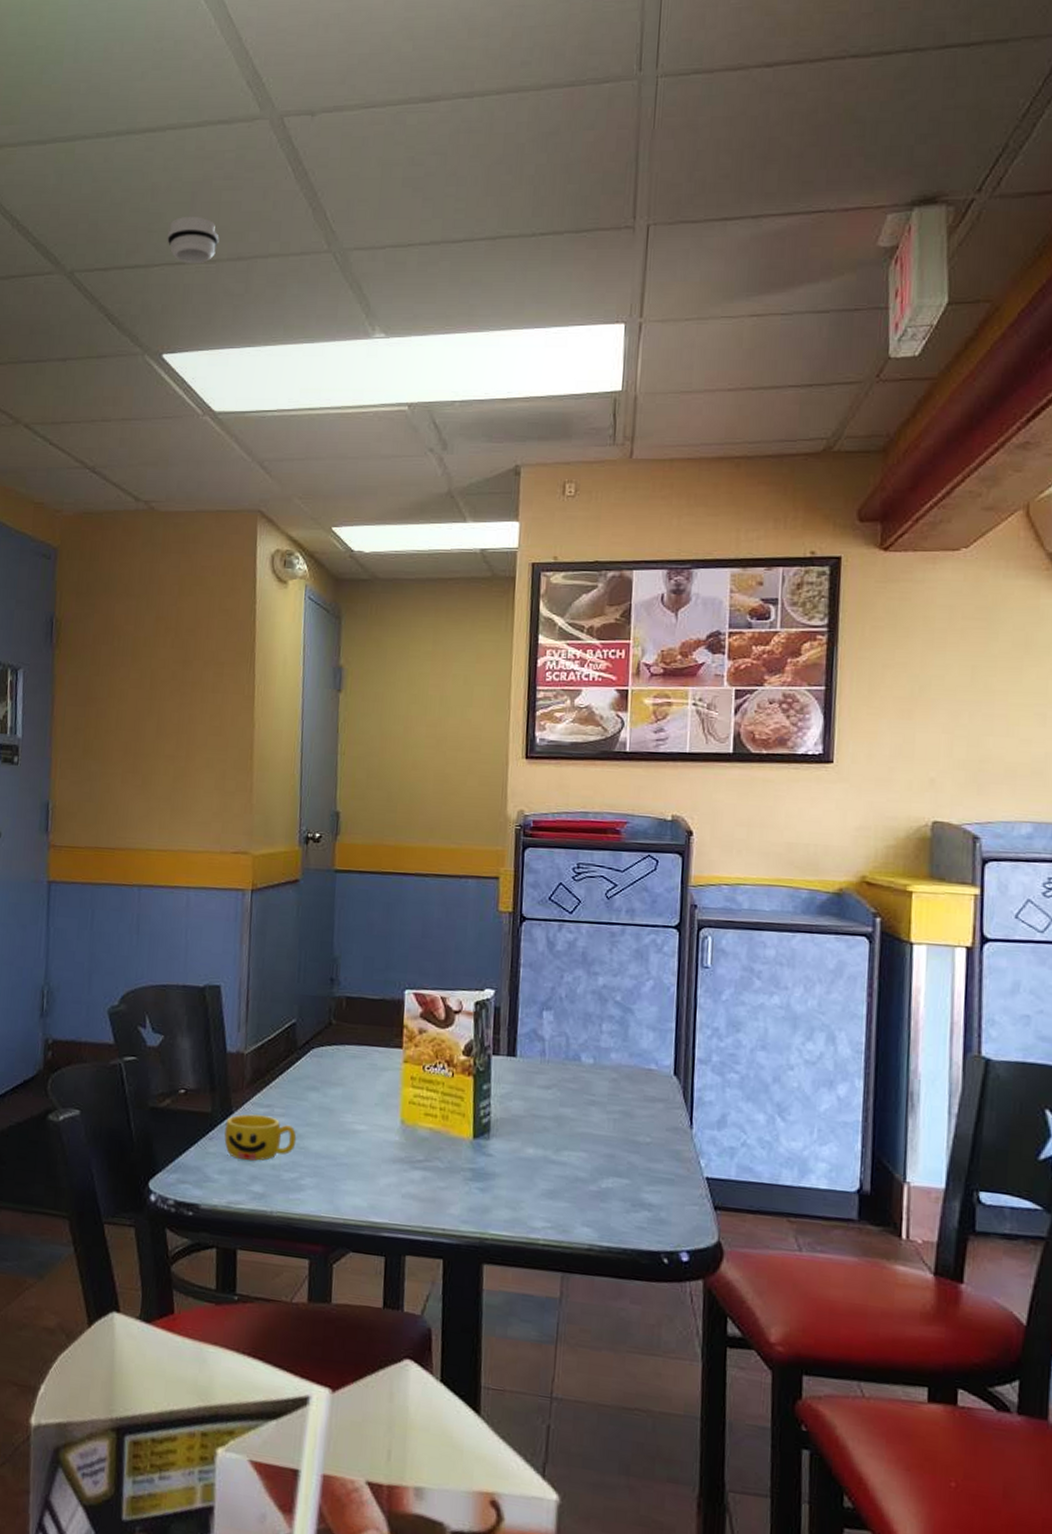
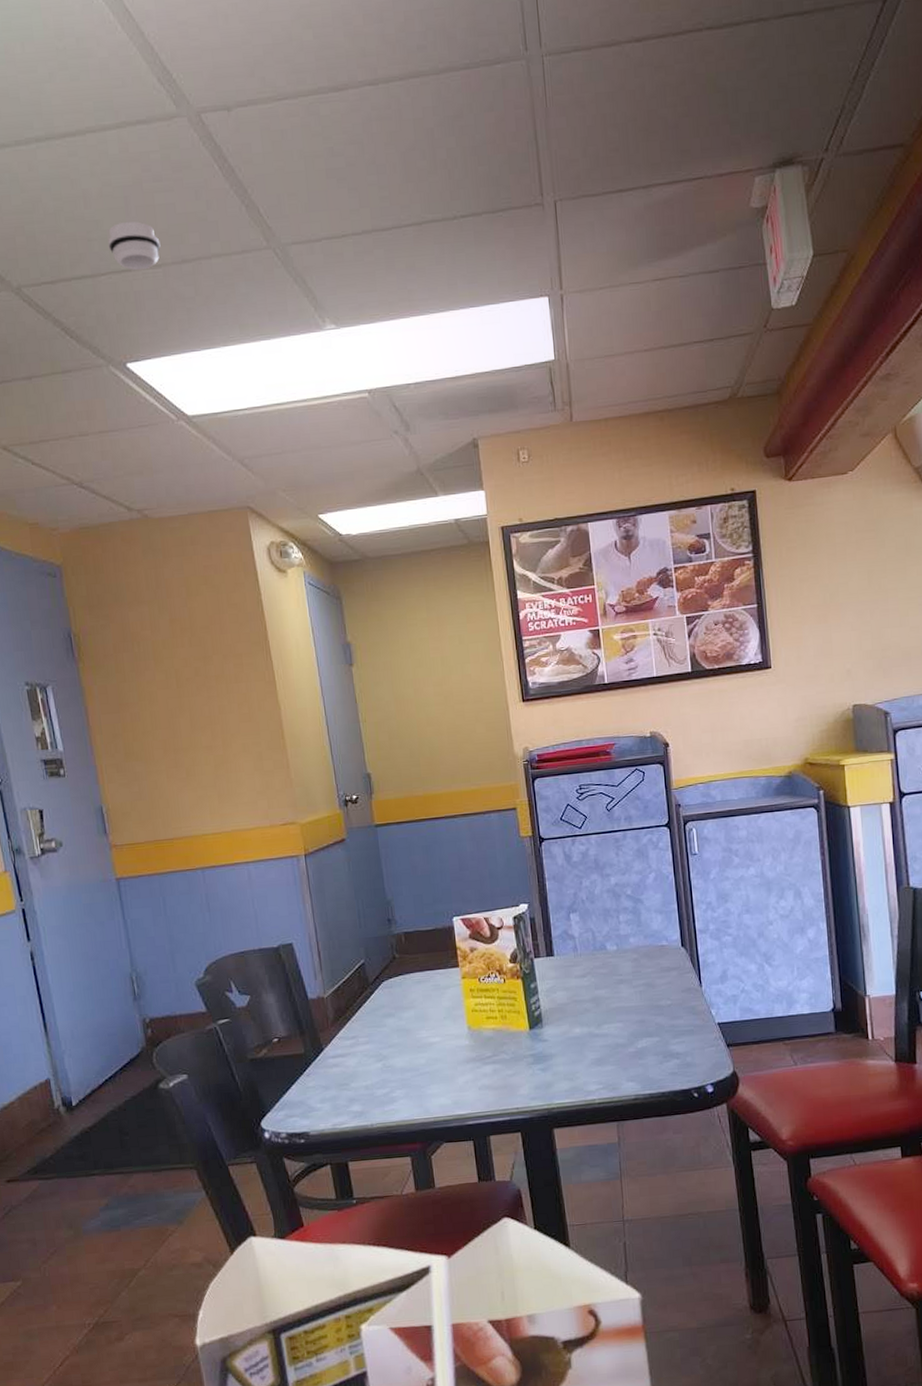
cup: present [224,1114,297,1161] -> none [319,1046,383,1087]

